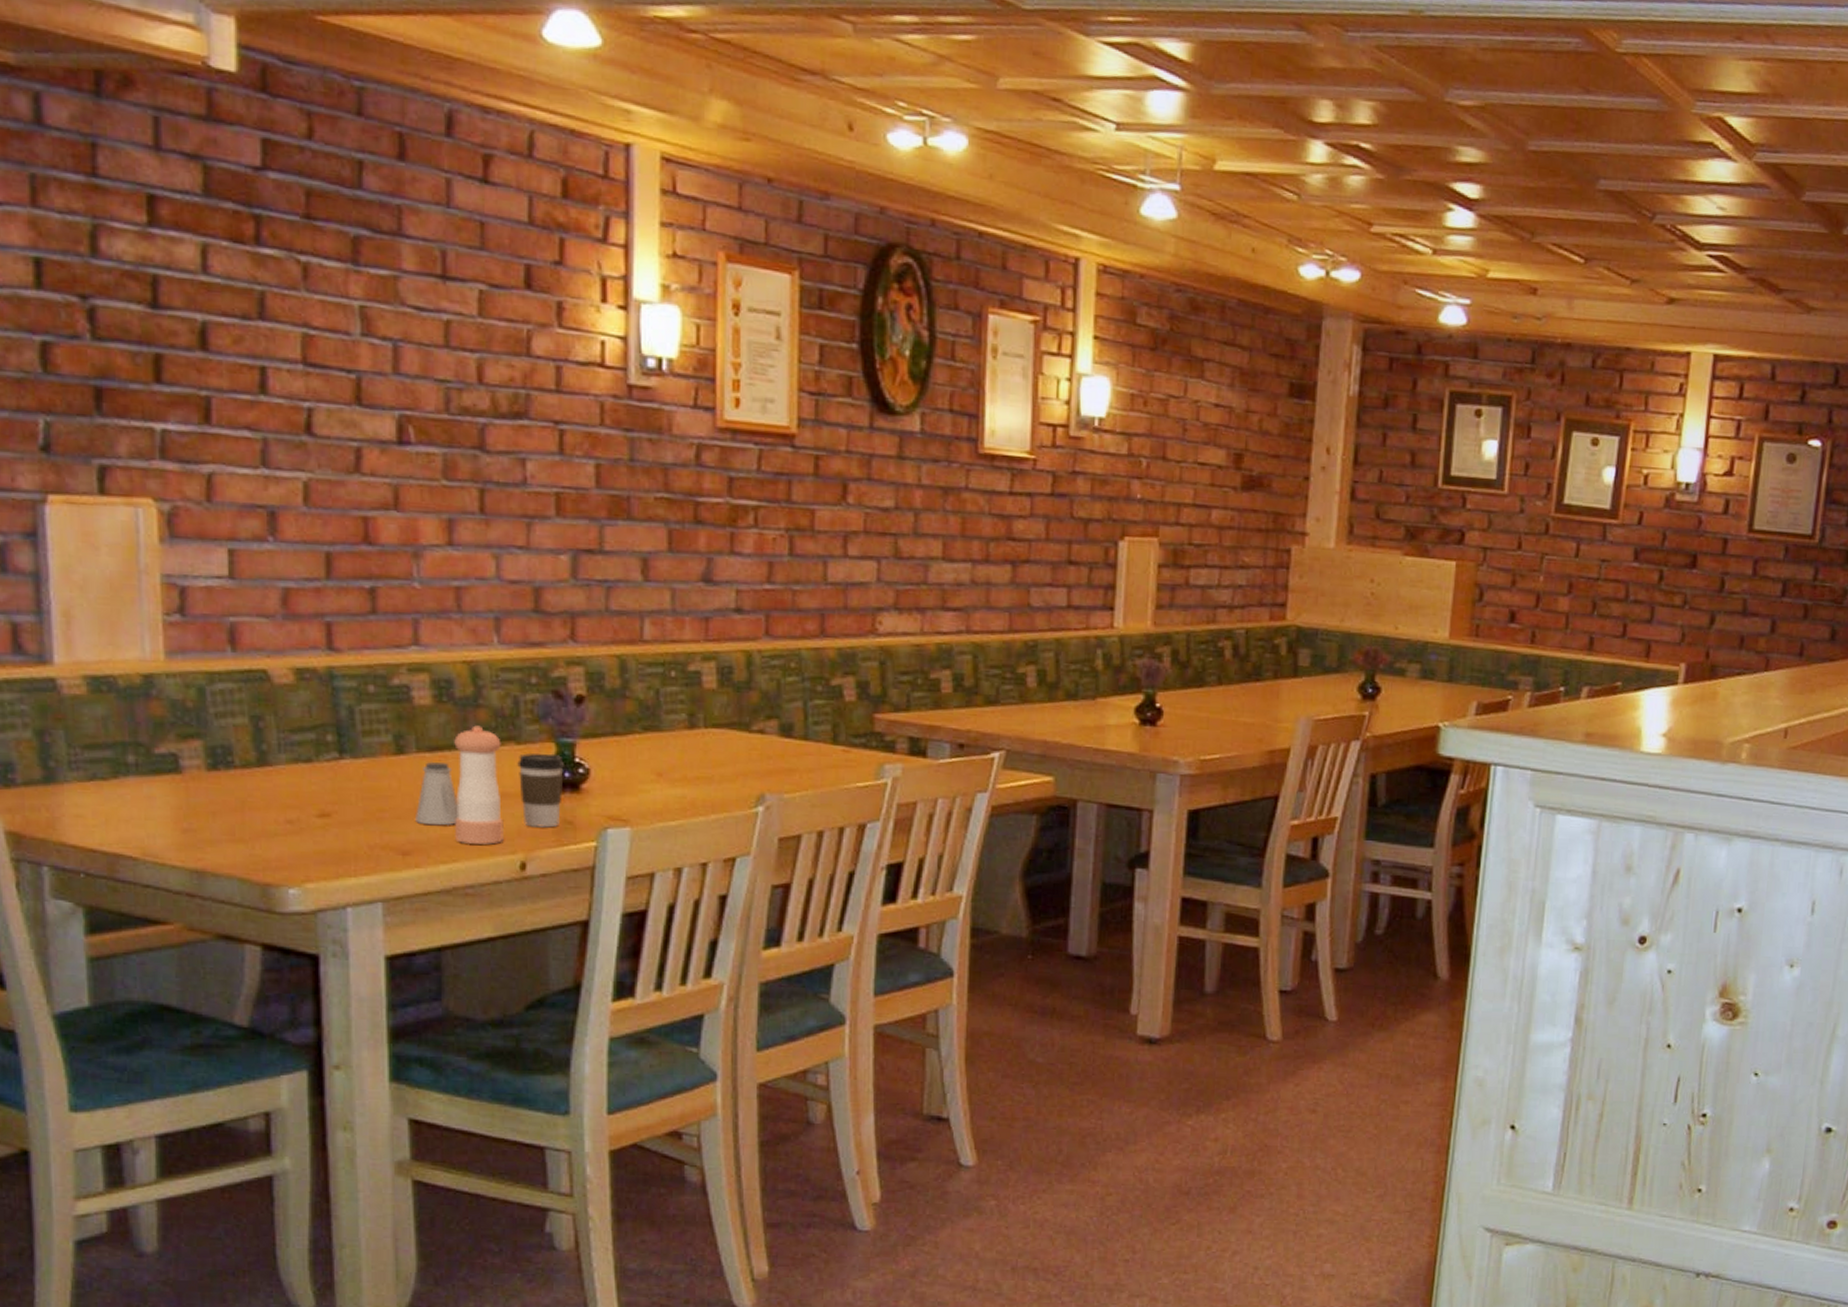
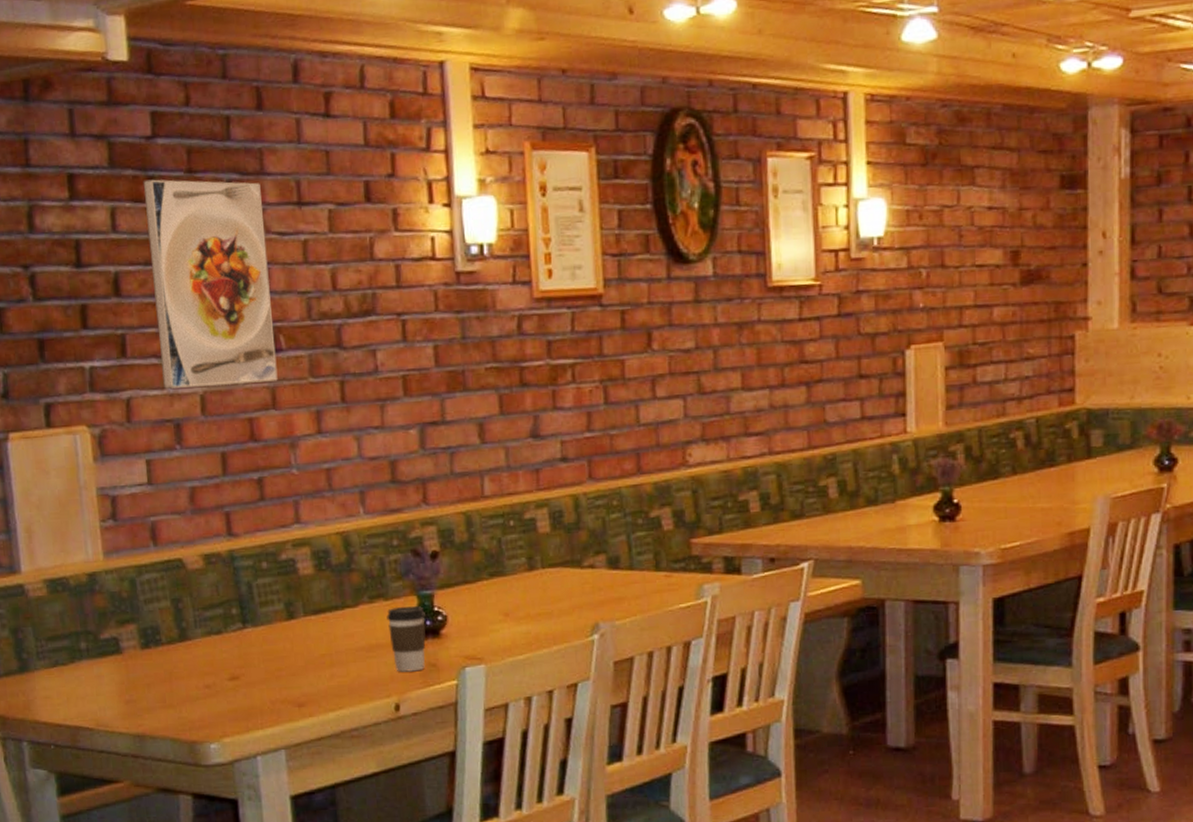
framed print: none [246,218,403,478] -> present [143,179,278,389]
saltshaker: present [416,761,458,826] -> none [307,622,341,679]
pepper shaker: present [454,725,504,845] -> none [334,587,380,692]

